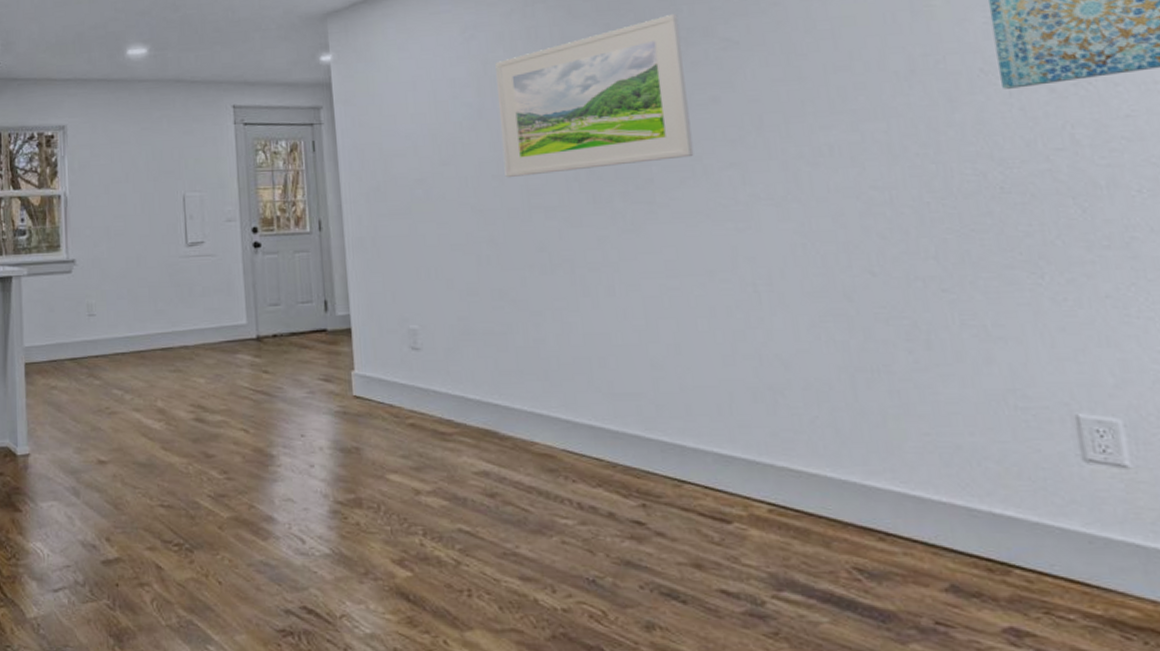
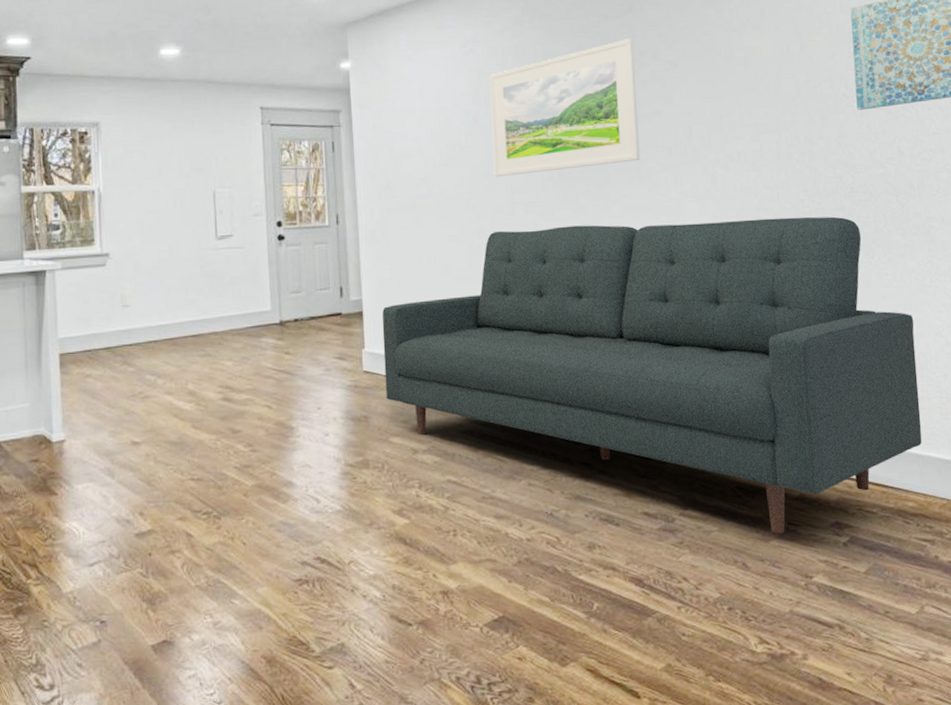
sofa: none [374,224,1143,636] -> present [382,216,922,534]

